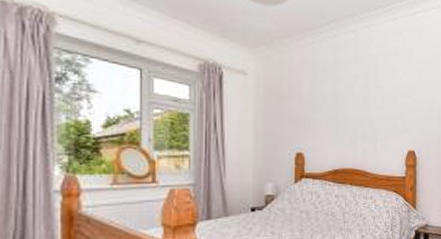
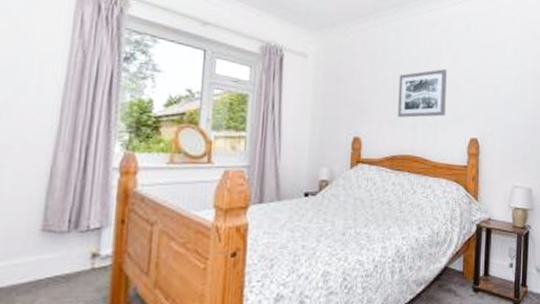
wall art: none [338,85,385,133] -> present [397,69,447,118]

